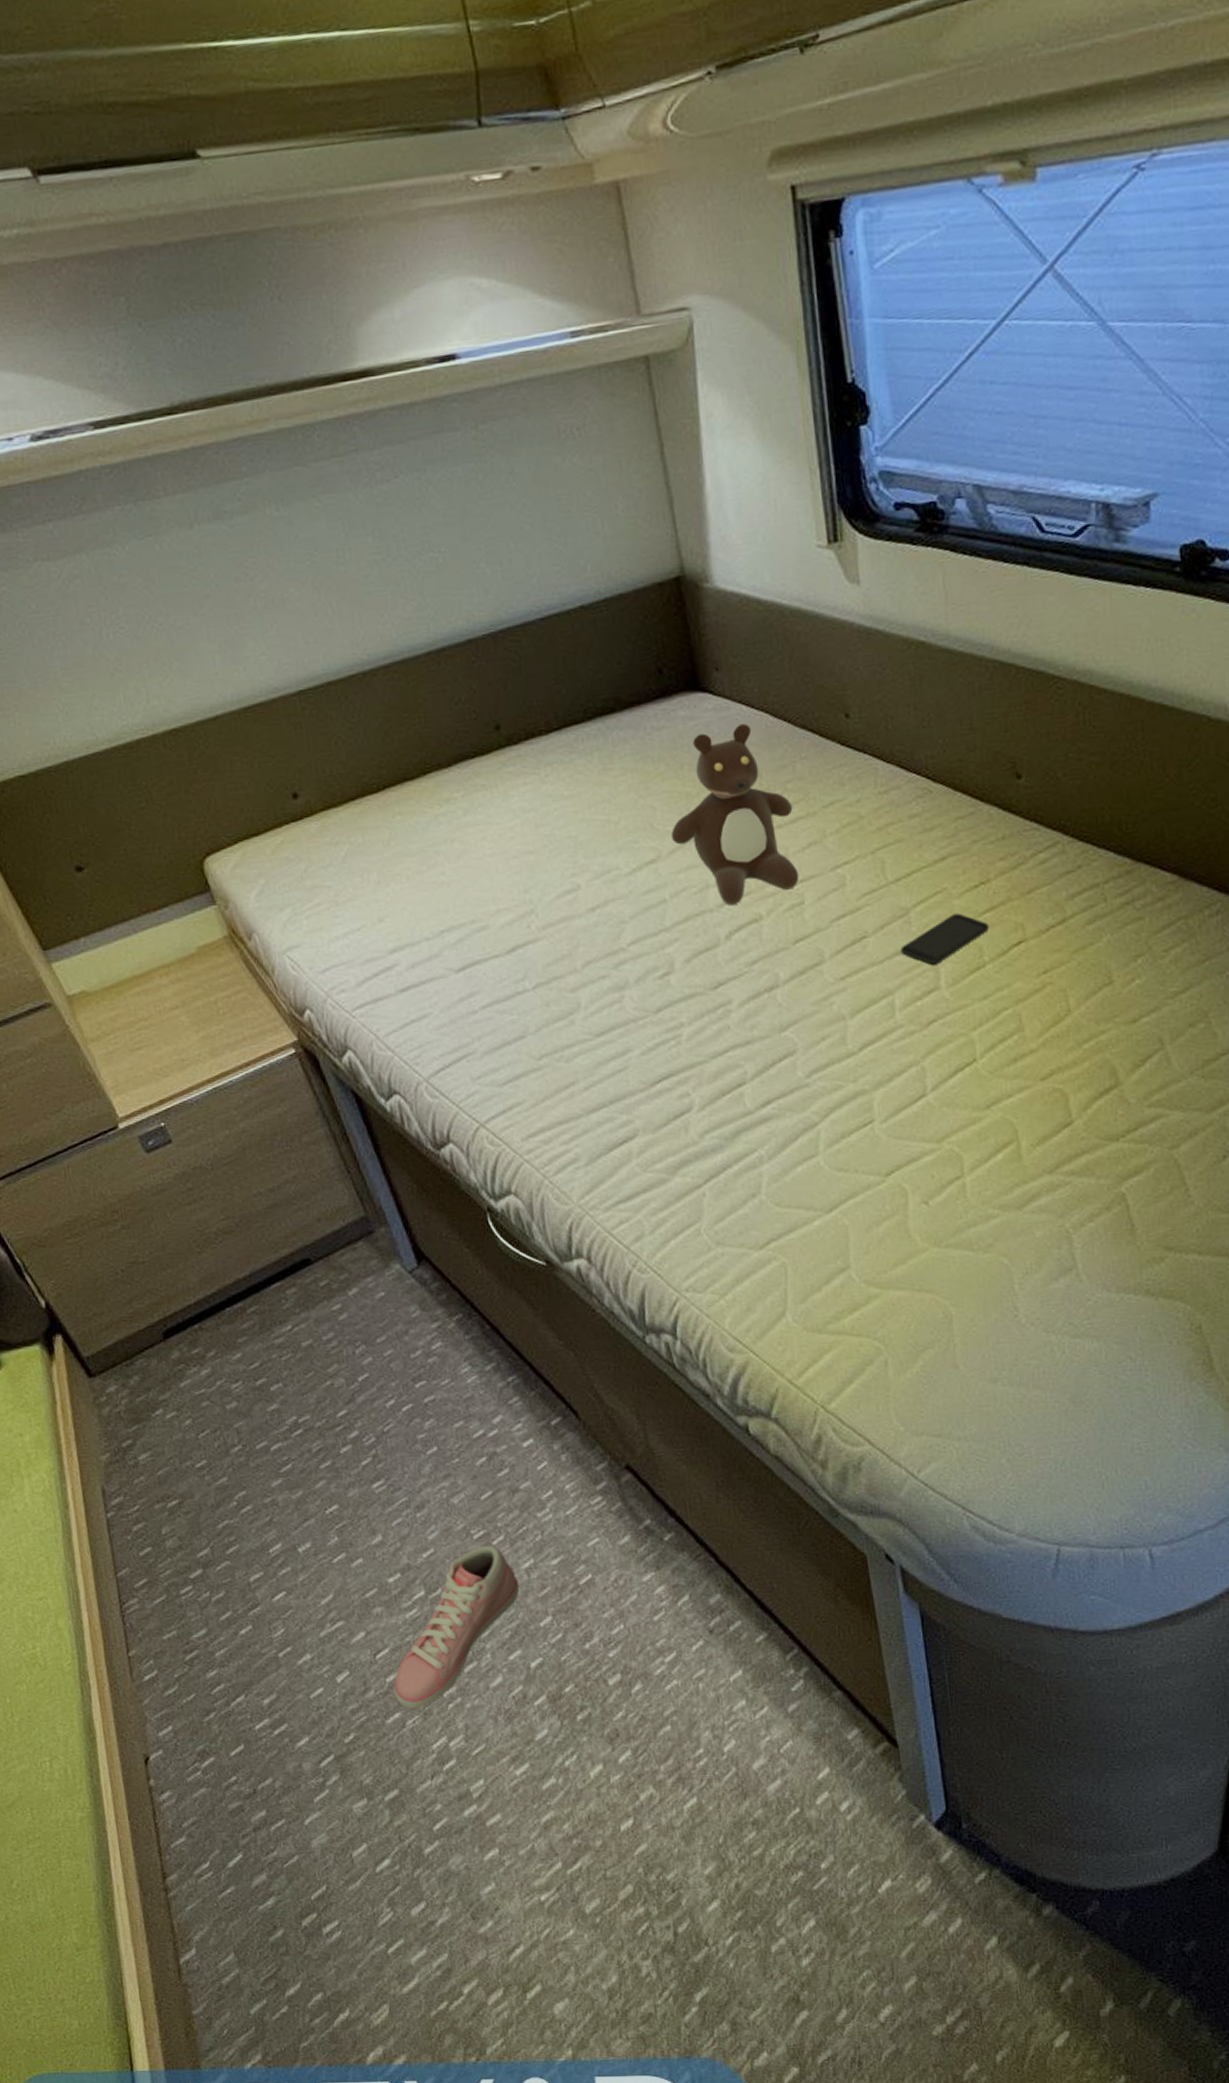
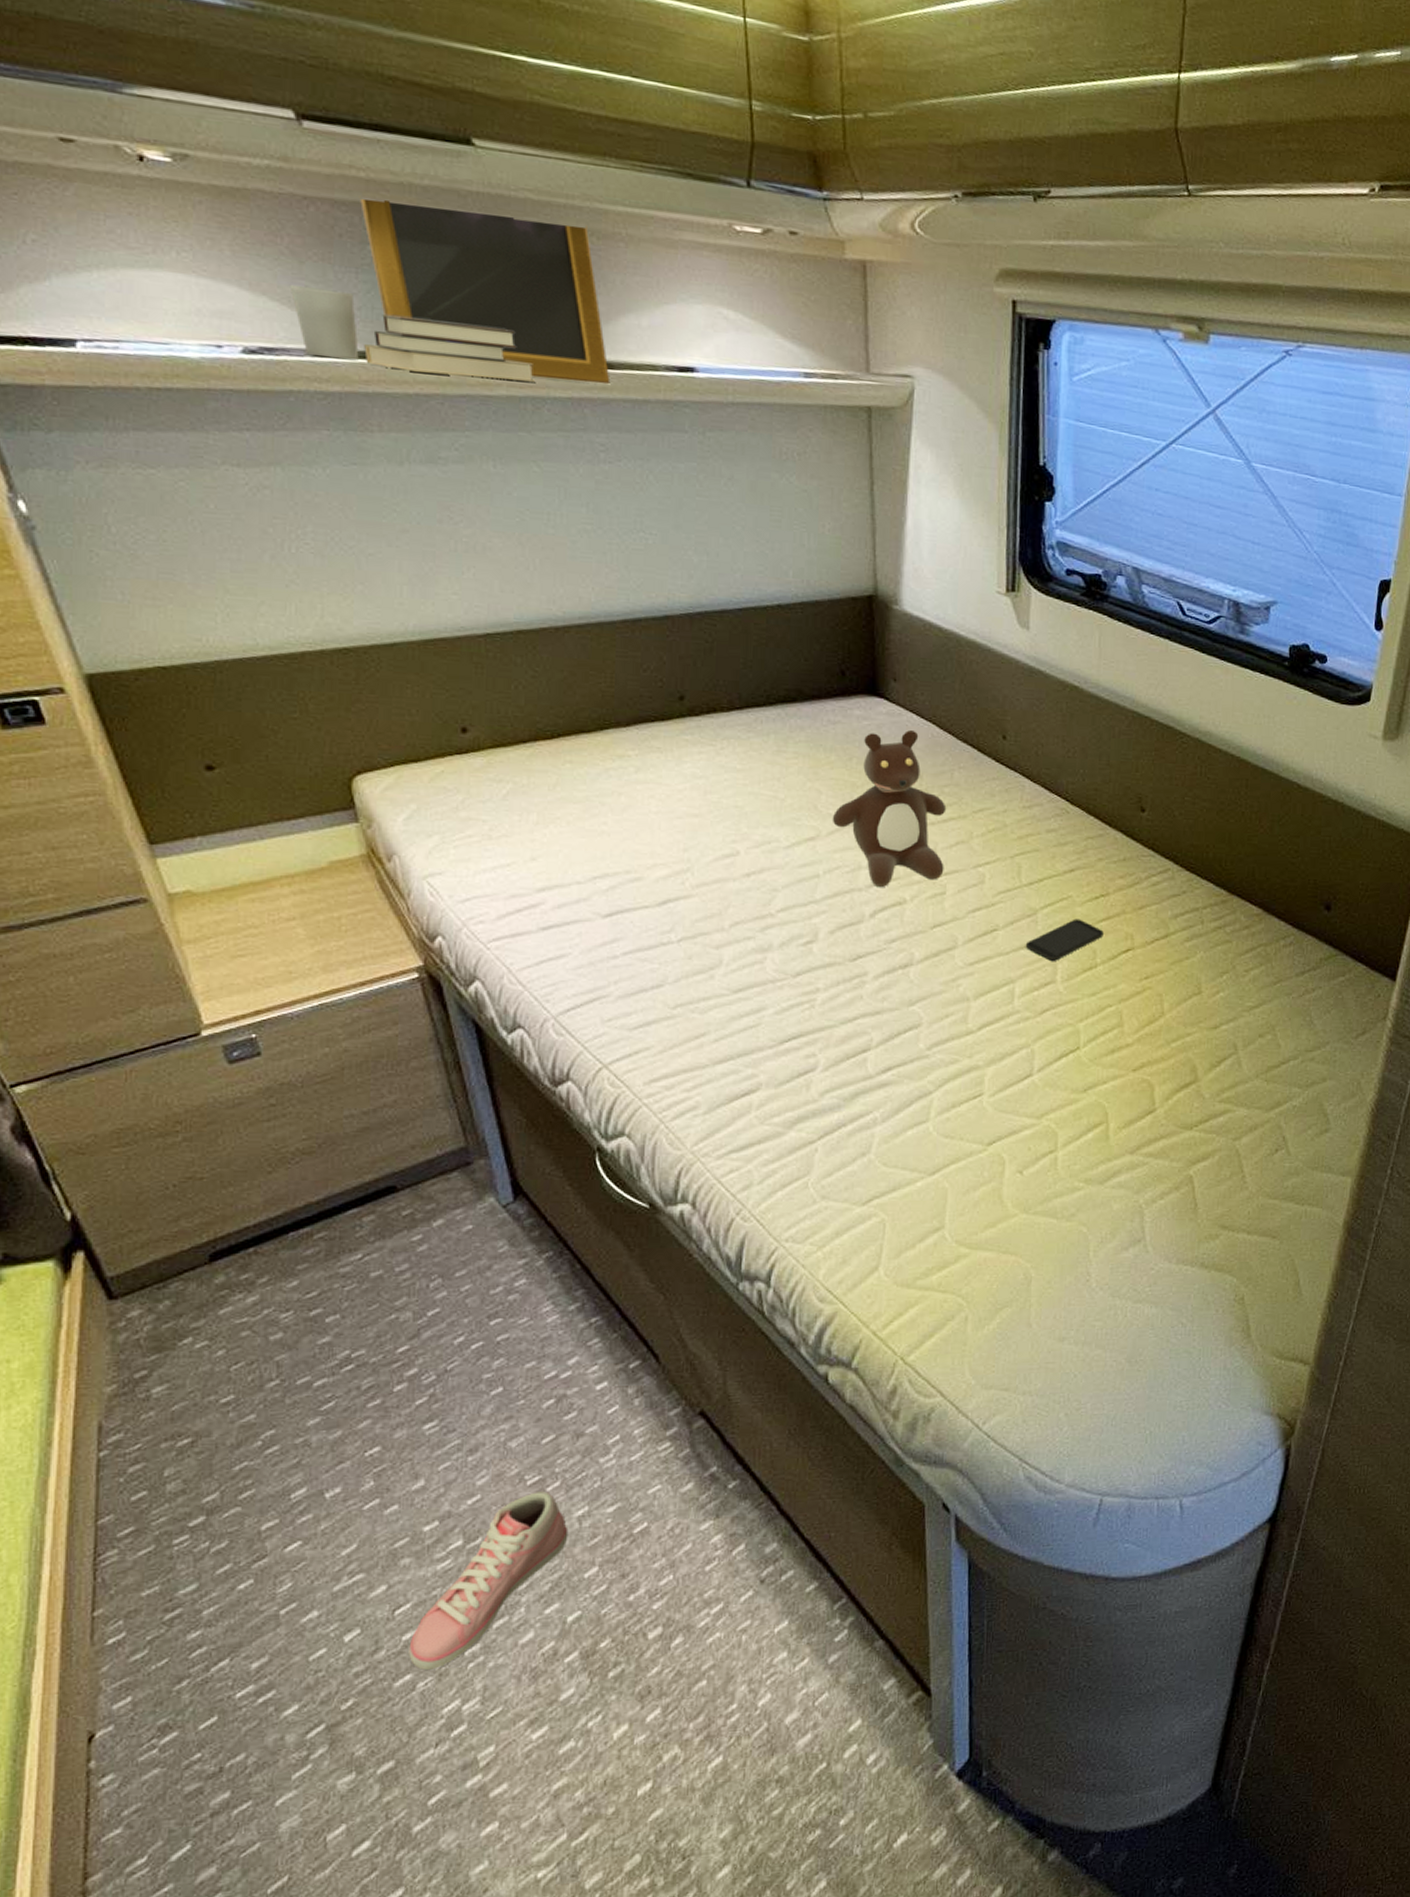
candle holder: none [59,352,134,430] -> present [289,285,359,361]
picture frame: none [103,218,374,403] -> present [359,196,611,385]
books: none [136,355,302,426] -> present [364,315,536,382]

